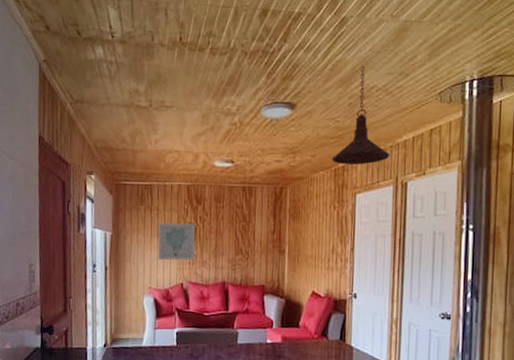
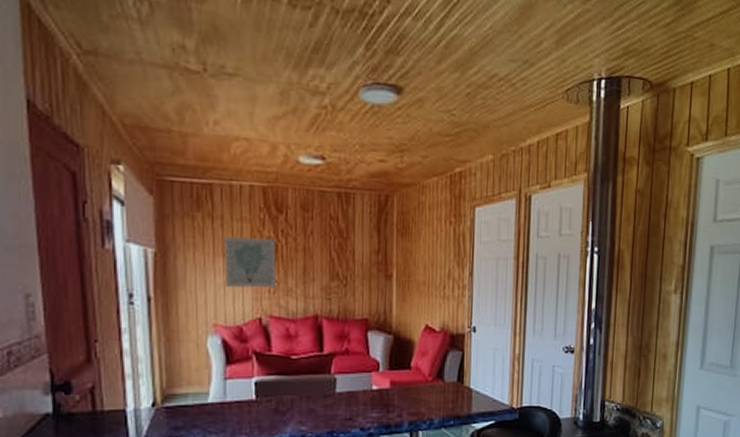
pendant light: present [331,66,390,165] -> none [446,47,513,172]

